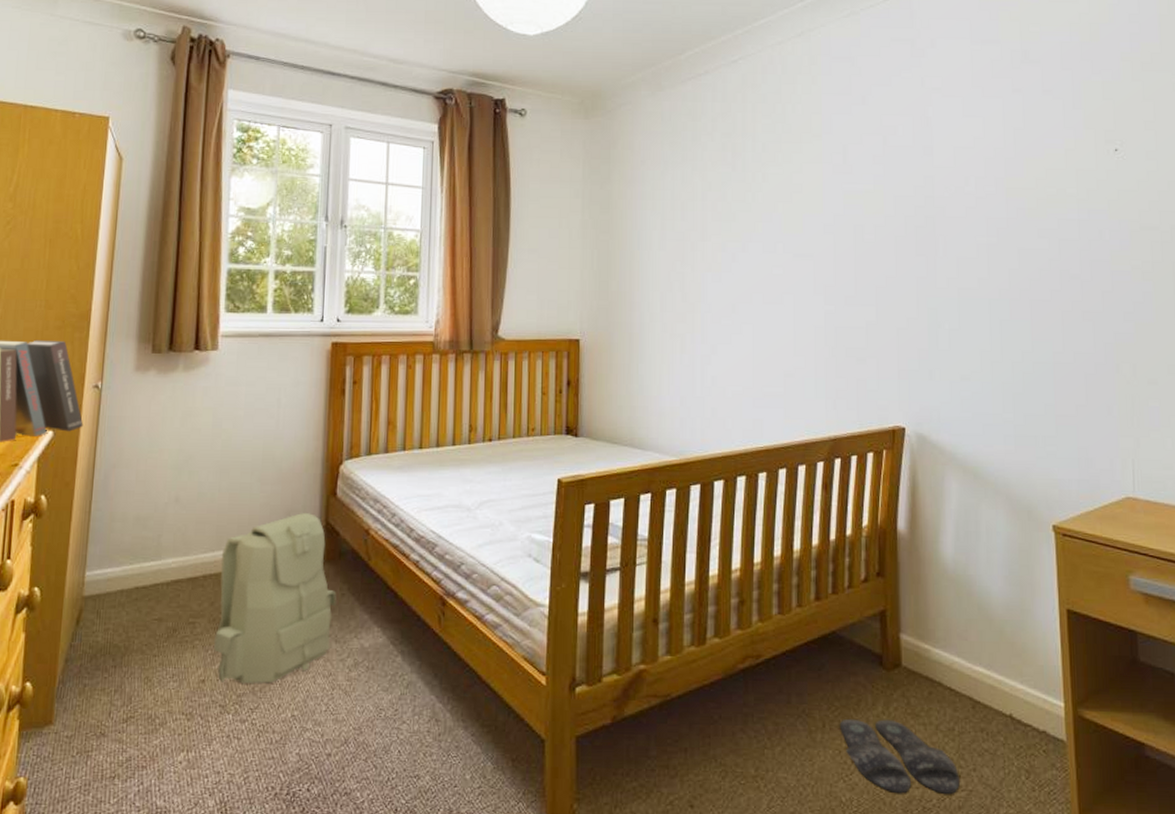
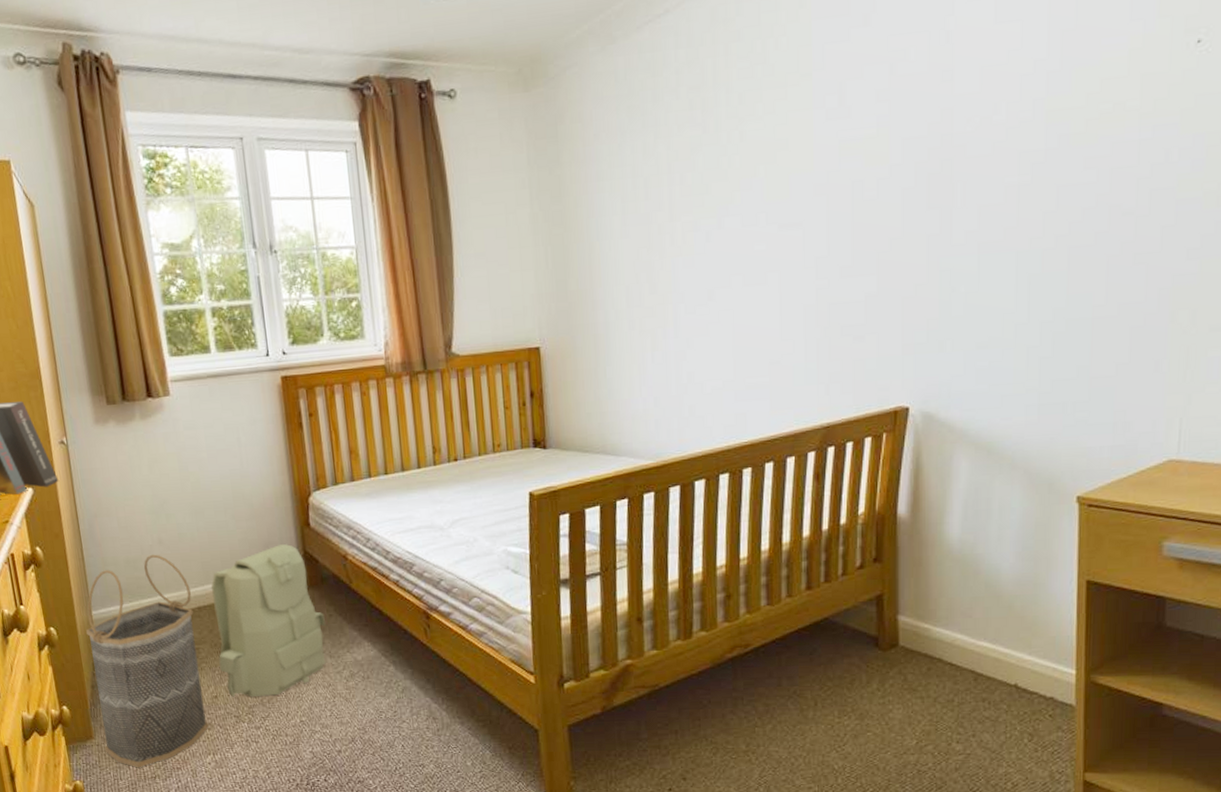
basket: none [63,513,199,763] -> present [86,554,209,767]
slippers: present [840,718,960,794] -> none [833,695,957,760]

